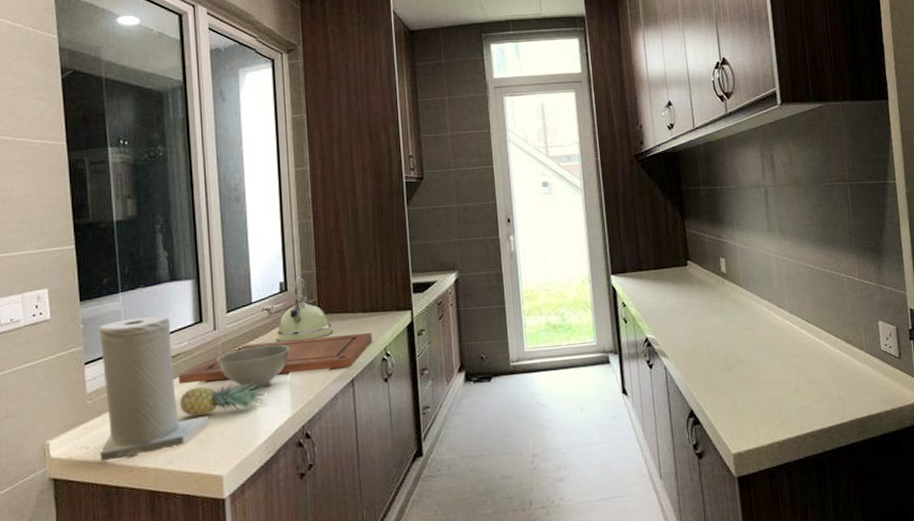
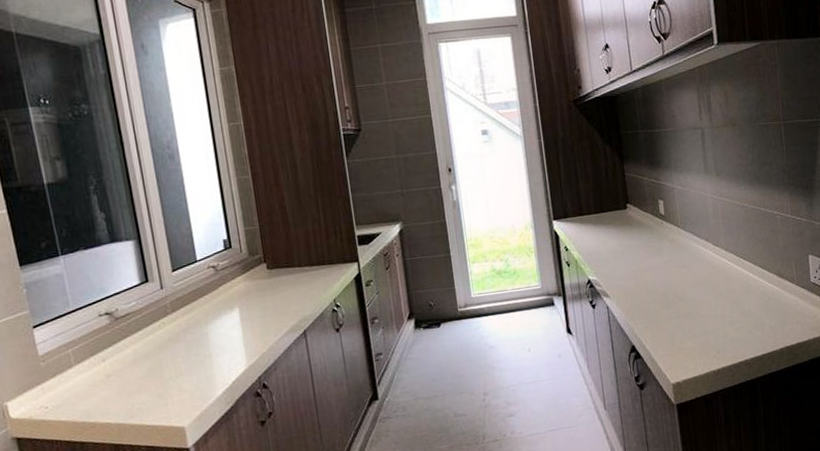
paper towel: present [99,316,209,461] -> none [43,277,166,420]
cutting board: present [178,333,373,385] -> none [129,286,321,343]
fruit: present [180,381,268,416] -> none [134,337,222,373]
bowl: present [216,344,291,391] -> none [166,300,240,346]
kettle: present [276,275,334,343] -> none [224,232,282,298]

